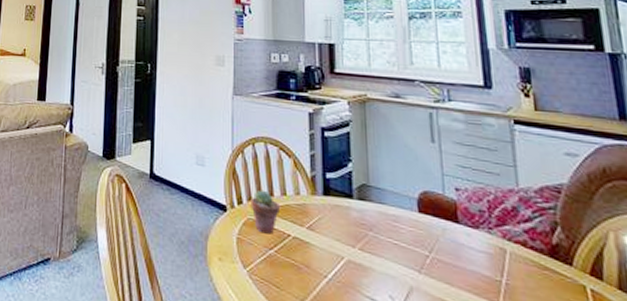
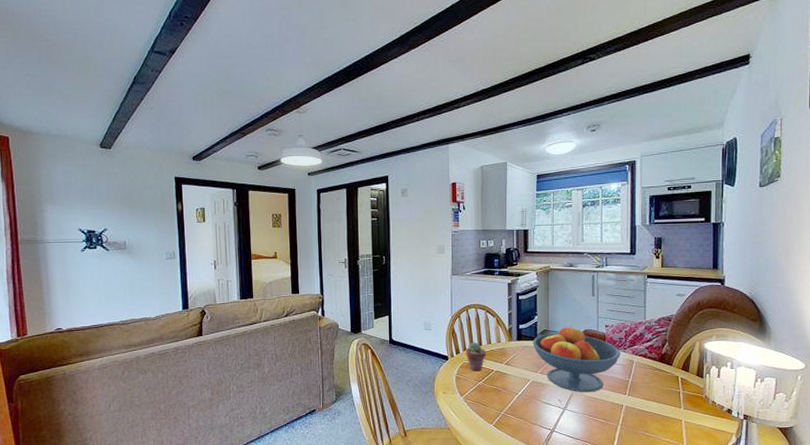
fruit bowl: none [346,182,485,292] -> present [532,325,621,393]

